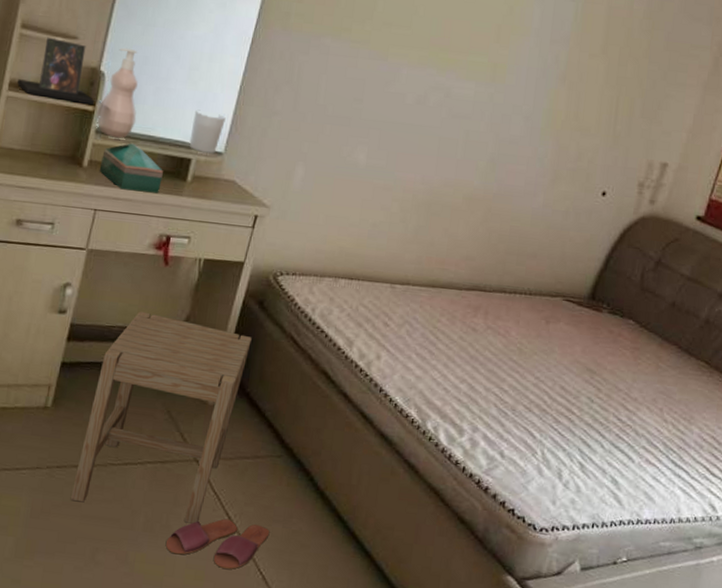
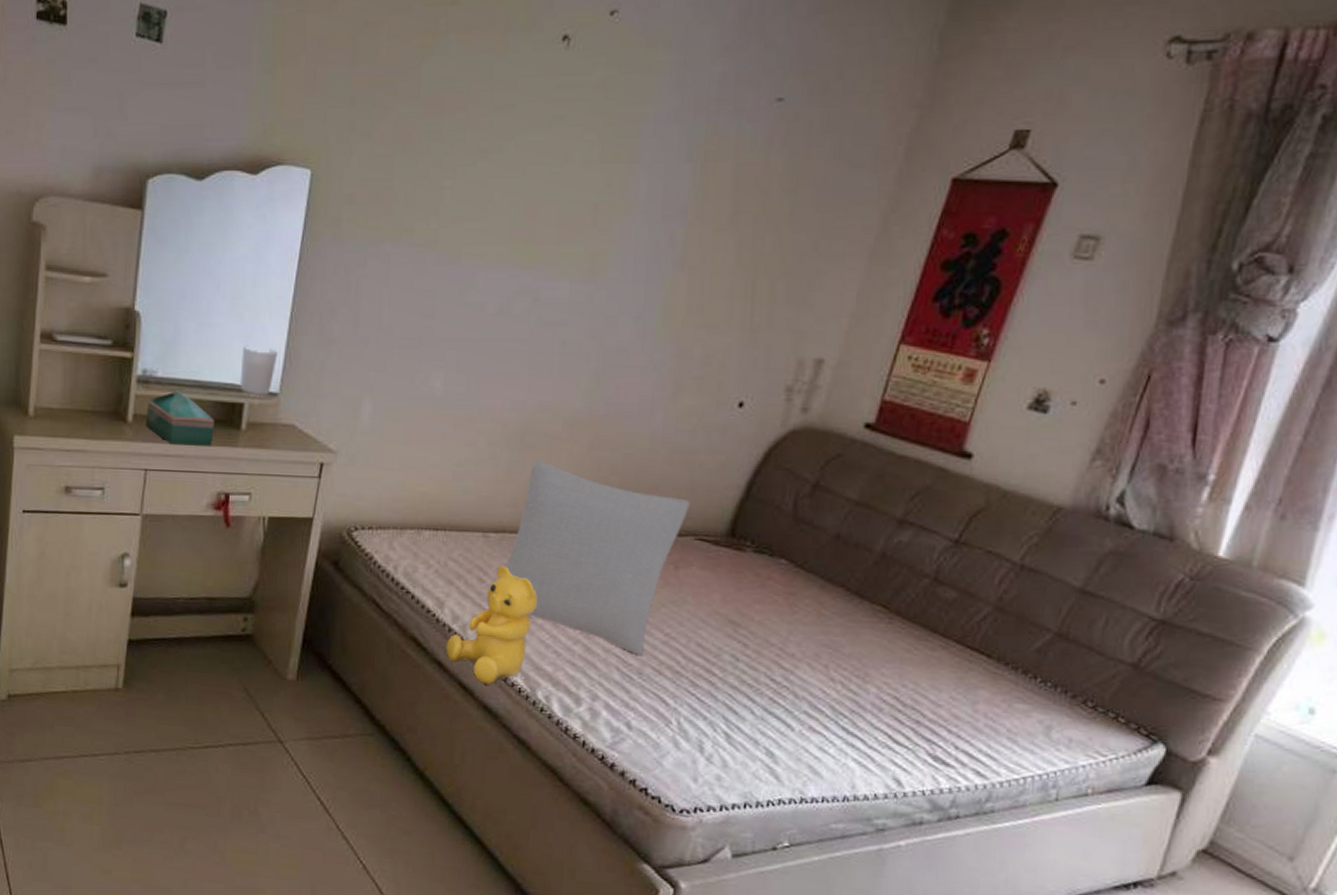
photo frame: present [17,37,95,106] -> none [49,277,132,352]
stool: present [70,311,252,524] -> none [152,580,329,810]
soap bottle: present [96,47,139,139] -> none [136,280,180,386]
slippers: present [165,518,270,570] -> none [256,803,367,859]
teddy bear: none [351,312,433,416] -> present [445,565,538,685]
pillow: none [407,226,561,394] -> present [505,460,690,655]

